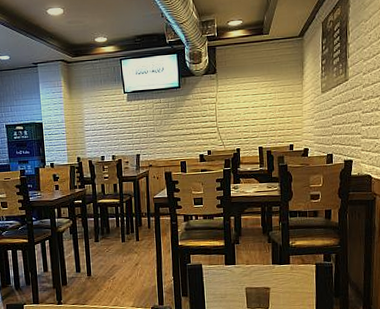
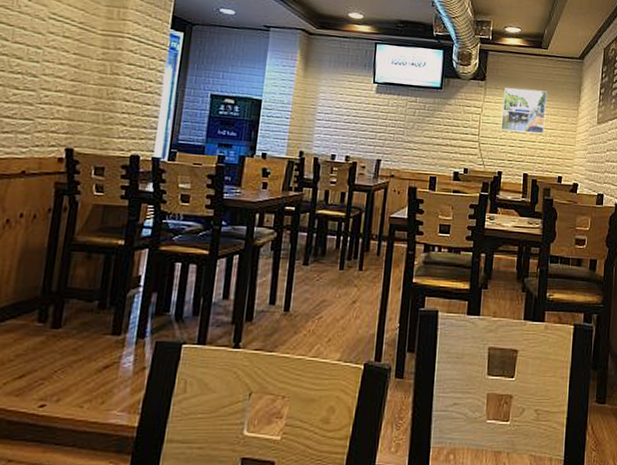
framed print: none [233,72,273,114] -> present [500,87,548,134]

